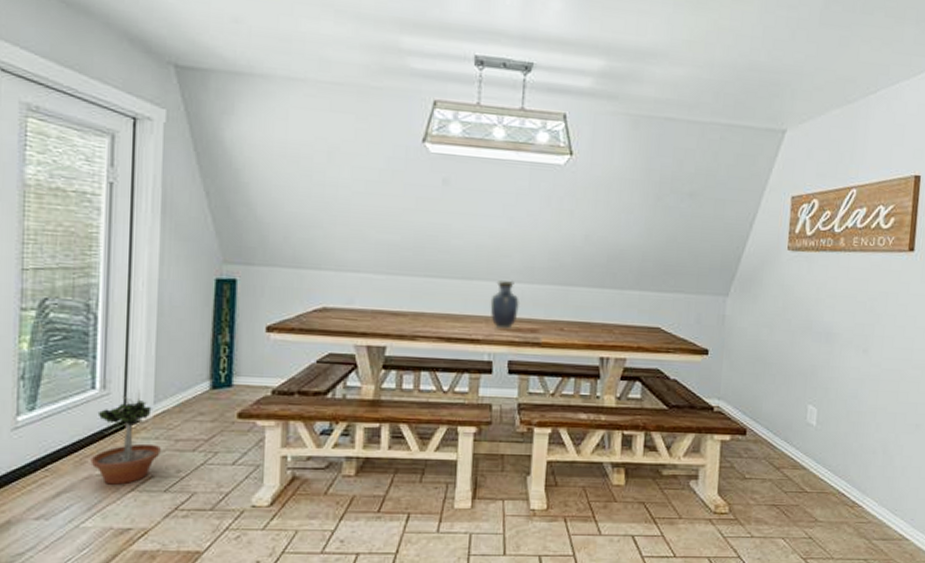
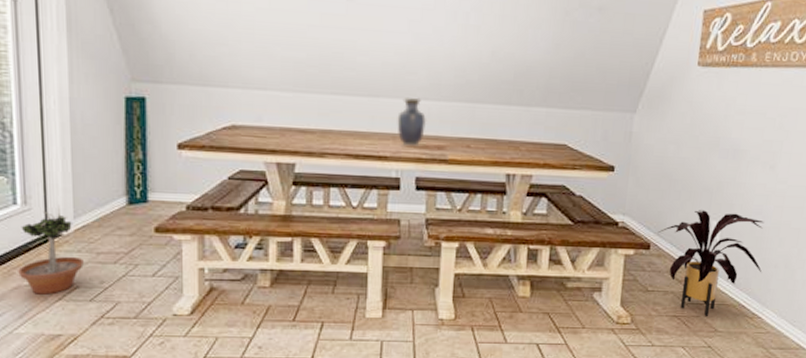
house plant: none [753,394,861,506] -> present [657,210,765,317]

